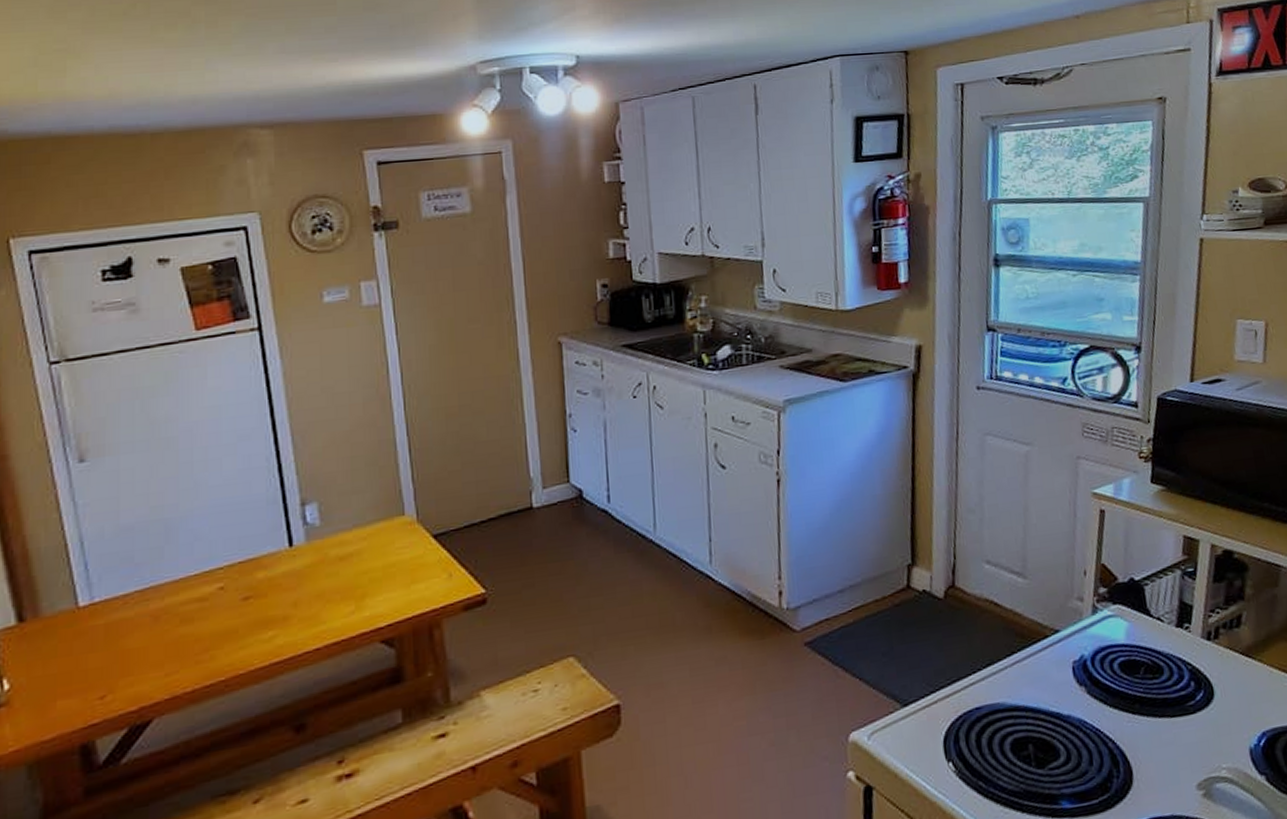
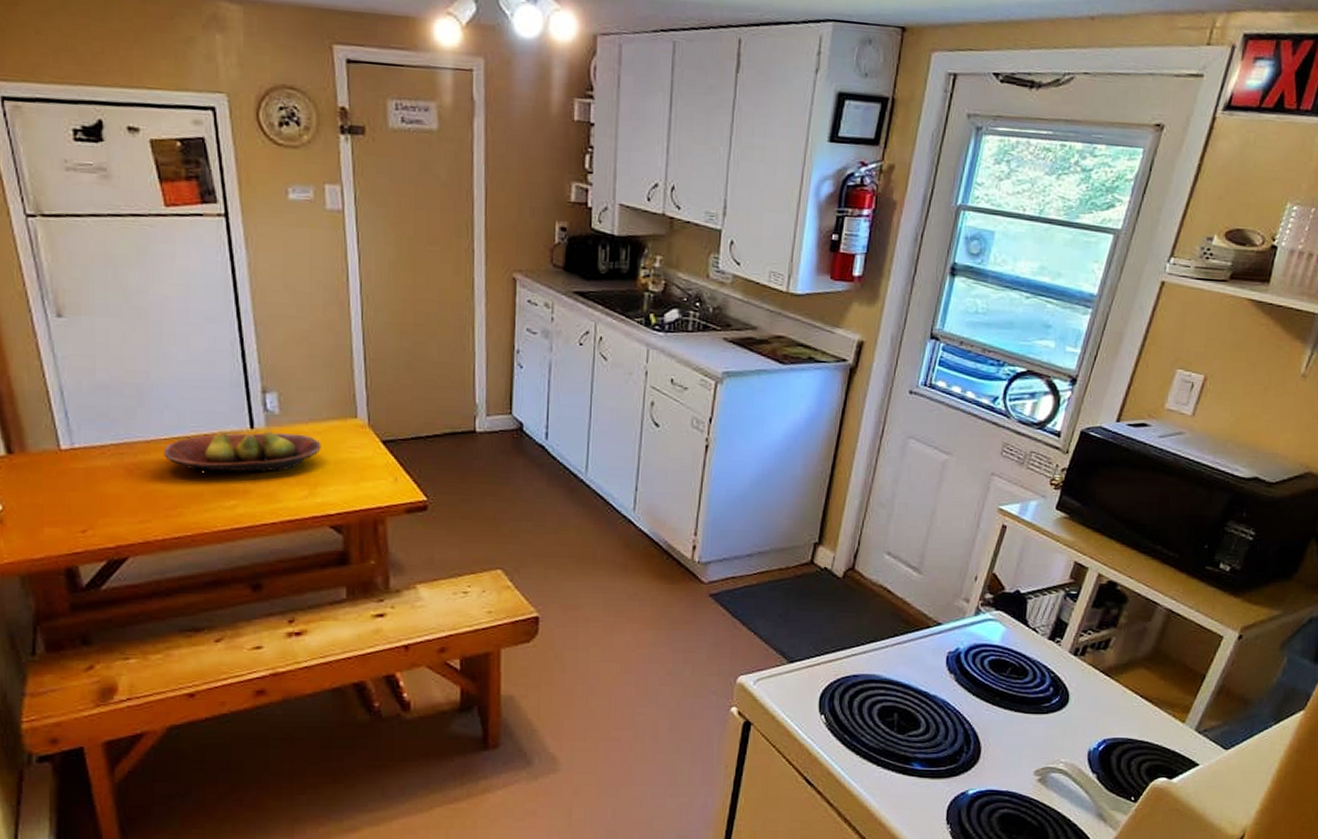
fruit bowl: none [194,543,367,606] -> present [164,430,321,474]

